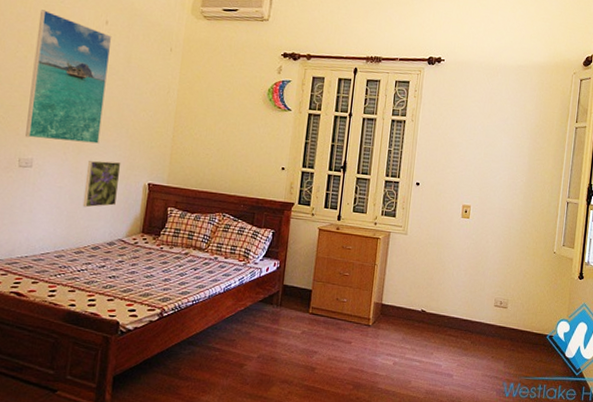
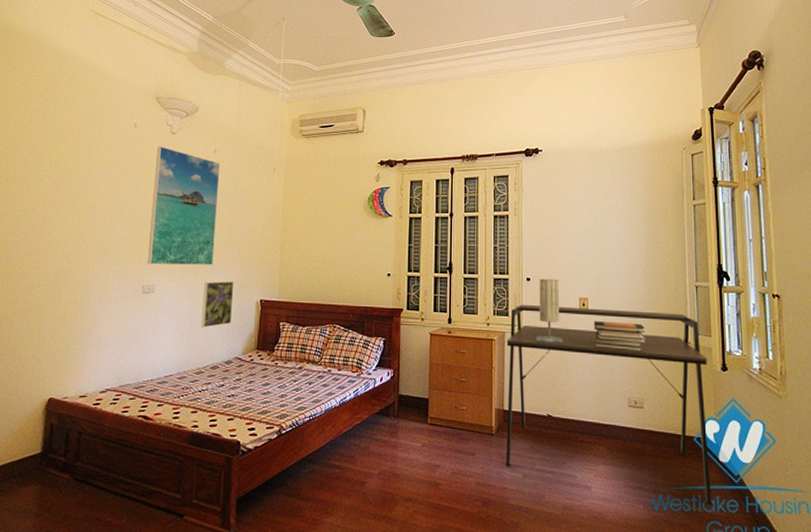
desk: none [379,207,568,394] -> present [506,304,712,506]
table lamp: none [418,184,447,247] -> present [535,278,563,344]
book stack: none [471,227,518,258] -> present [594,321,645,352]

